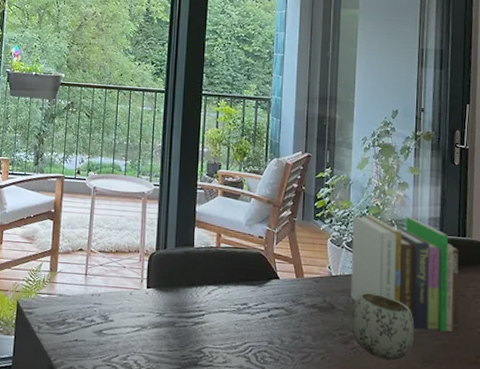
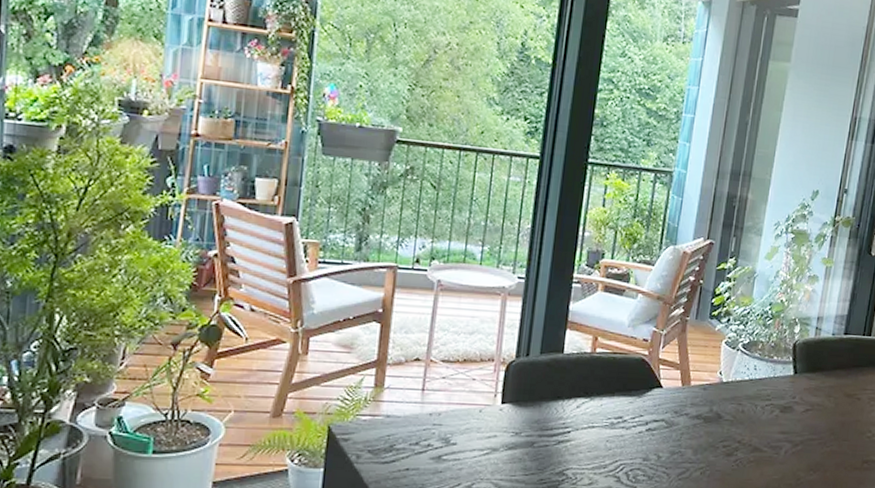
books: present [351,215,459,332] -> none [740,312,862,438]
mug: present [351,292,415,361] -> none [736,399,805,471]

